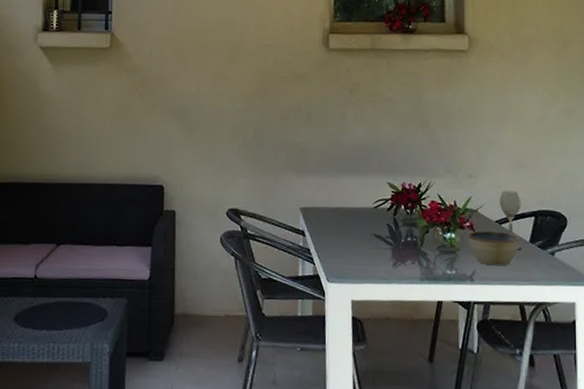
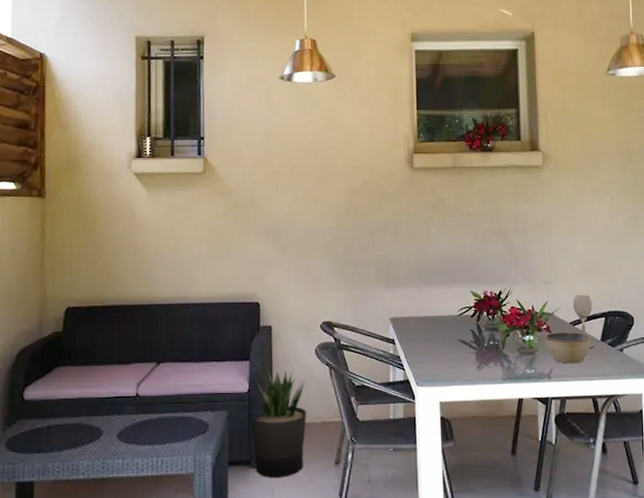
planter: none [151,251,210,372] -> present [250,364,307,477]

